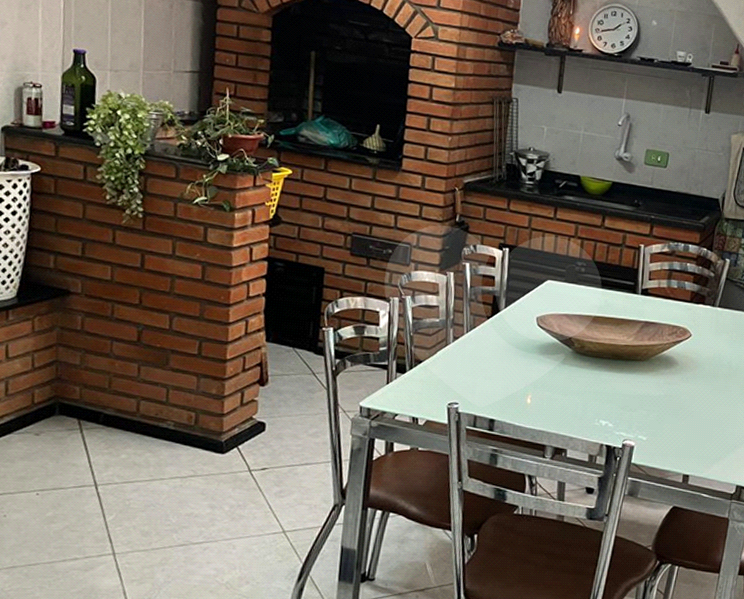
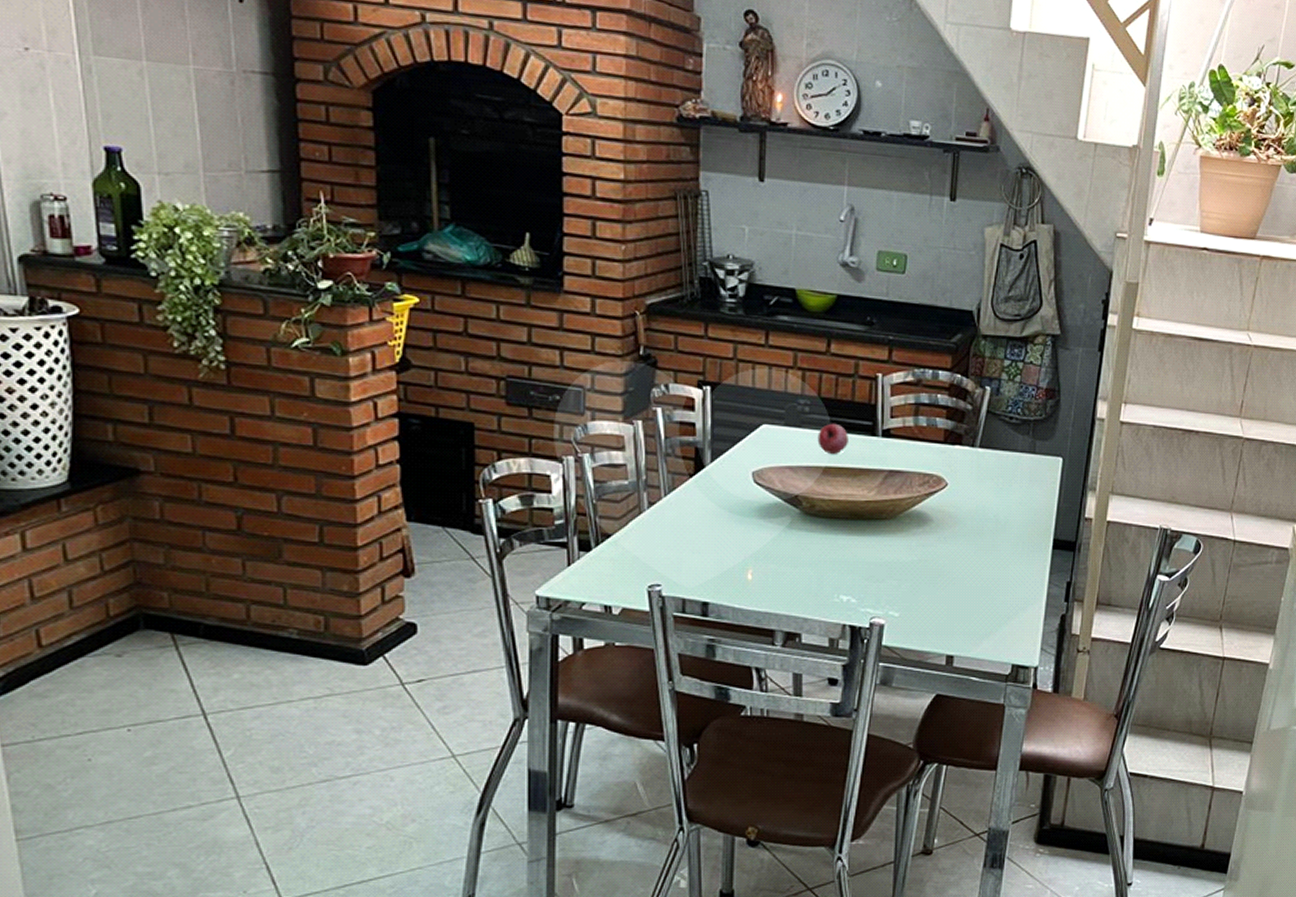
fruit: none [590,281,615,307] -> present [817,423,848,454]

